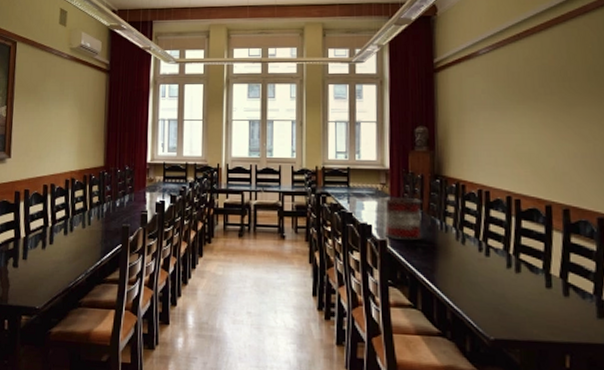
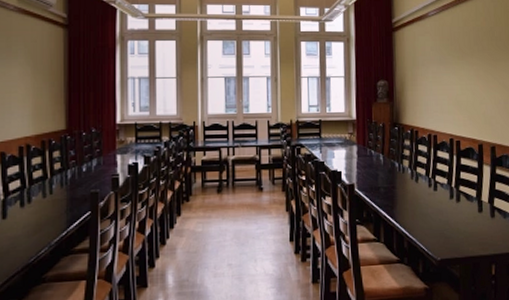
plant pot: present [384,198,422,241] -> none [352,145,384,183]

